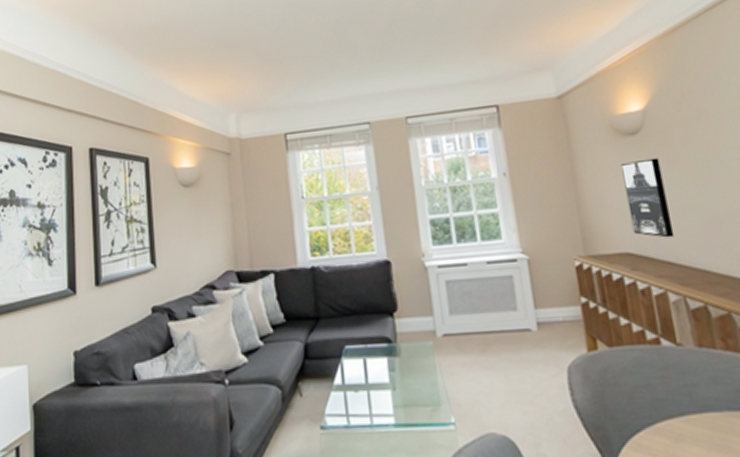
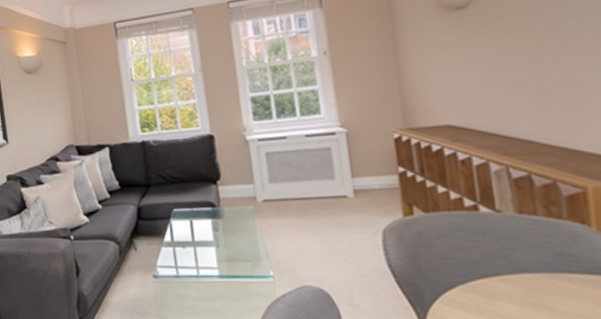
wall art: present [621,157,675,238] -> none [446,31,501,110]

